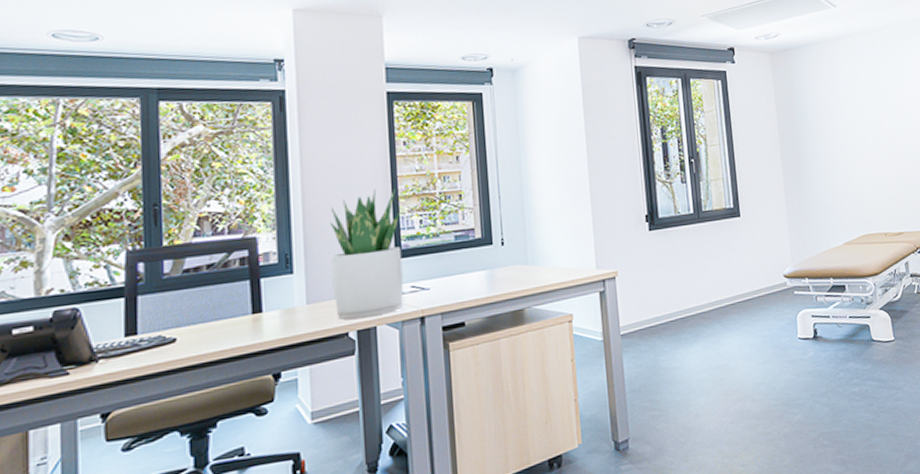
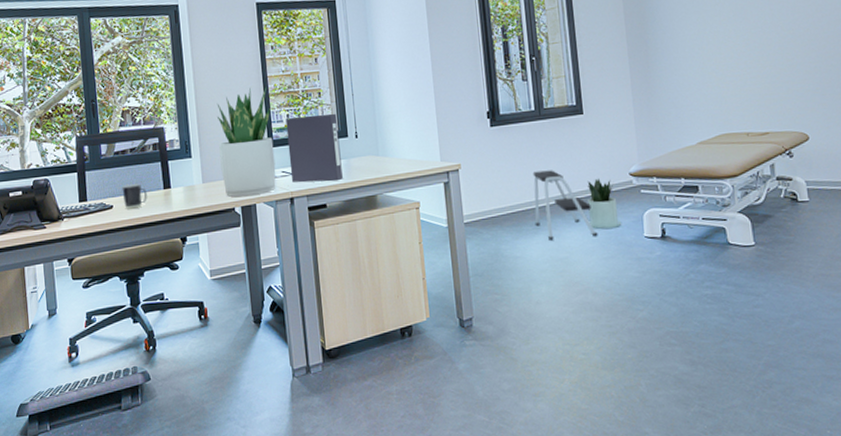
mug: none [191,308,228,342] -> present [122,184,147,209]
binder: none [418,218,485,299] -> present [285,113,343,183]
step stool: none [691,274,755,348] -> present [532,170,598,241]
planter: none [744,281,778,334] -> present [587,178,622,230]

